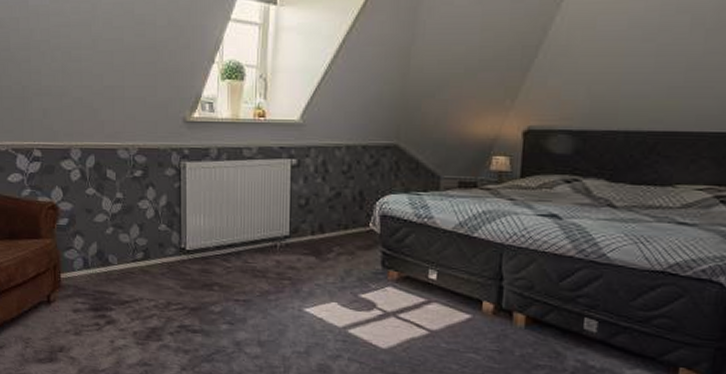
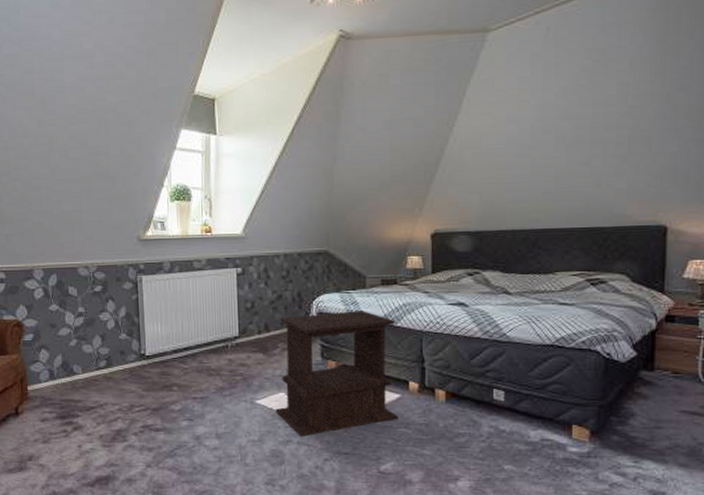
side table: none [325,215,471,353] -> present [275,311,398,437]

